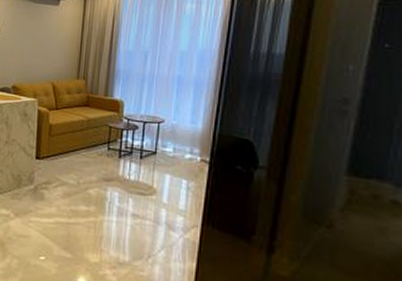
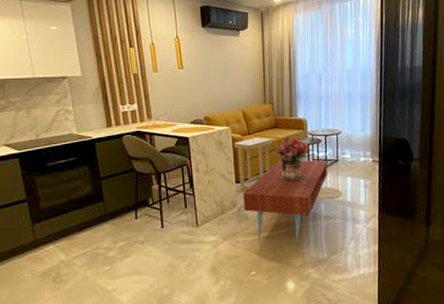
side table: none [39,113,82,169] -> present [234,137,273,191]
coffee table: none [41,141,143,242] -> present [243,159,328,248]
bouquet: none [85,117,123,168] -> present [276,136,309,181]

